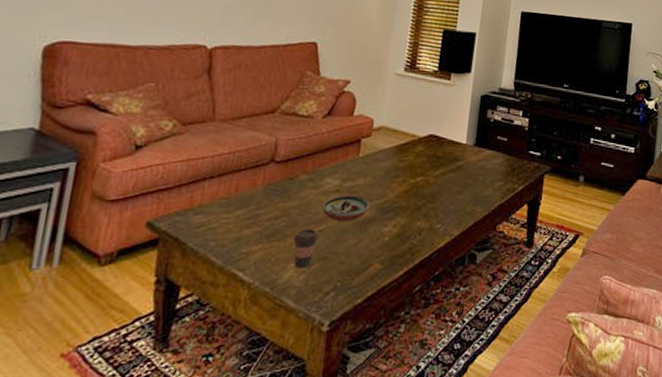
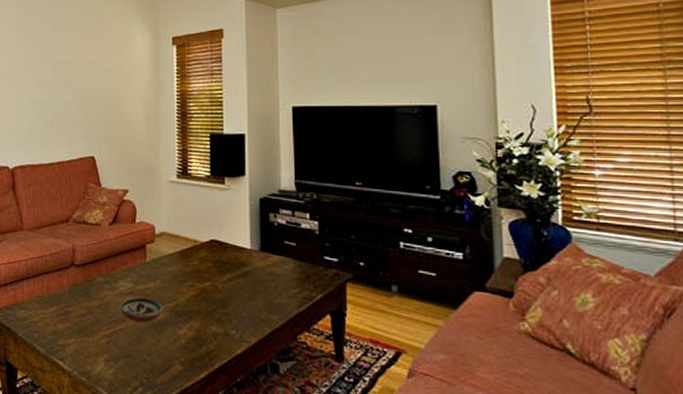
coffee cup: present [293,229,320,268] -> none [99,327,121,363]

